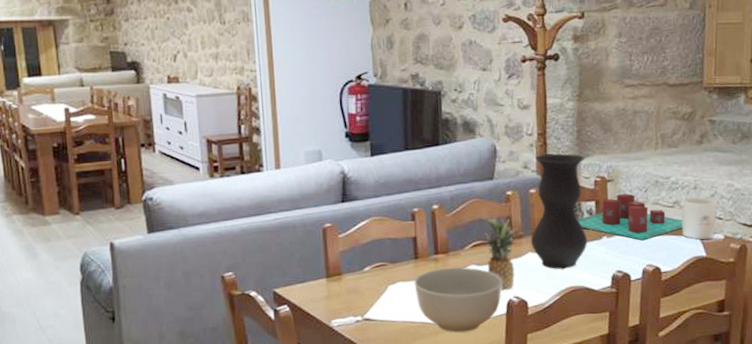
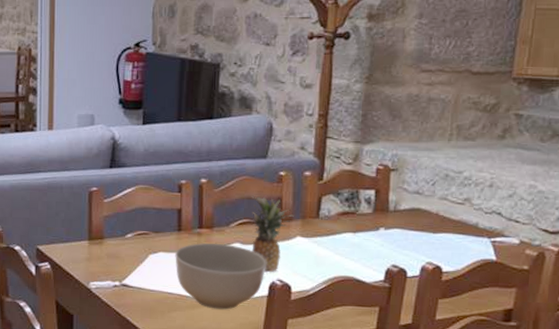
vase: present [530,153,588,269] -> none [300,137,369,257]
candle: present [577,194,683,241] -> none [353,185,473,237]
mug: present [681,197,727,240] -> none [470,196,526,242]

